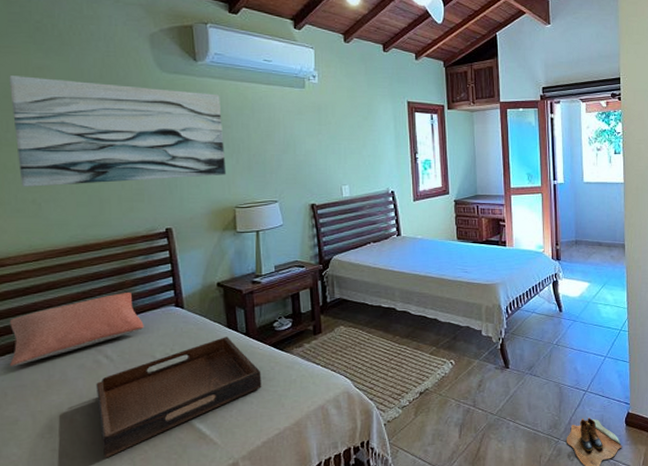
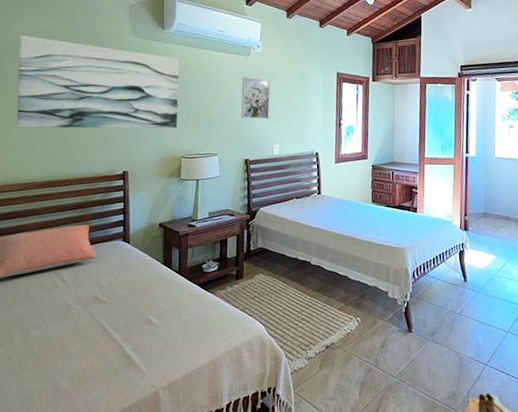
serving tray: present [96,337,262,459] -> none [49,273,188,373]
wall art: none [299,112,335,159] -> present [241,76,271,120]

